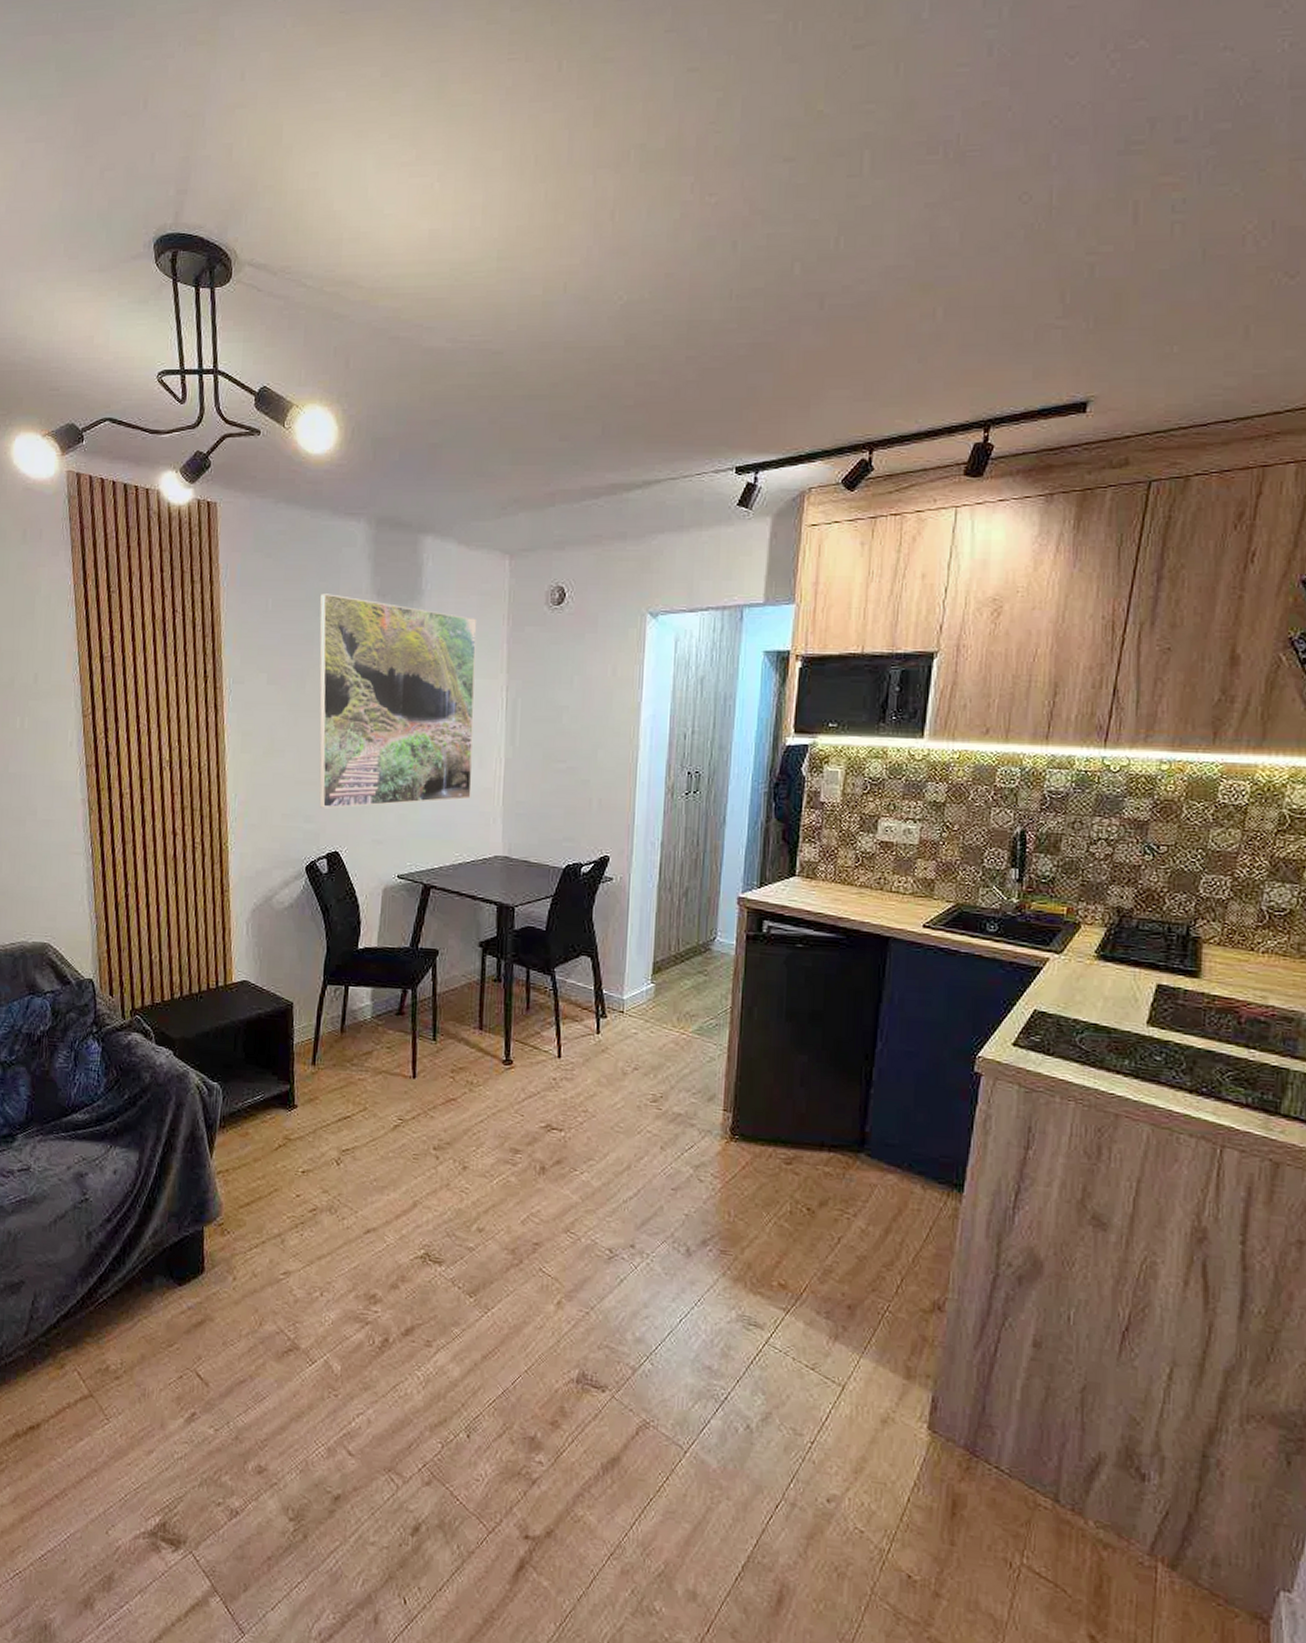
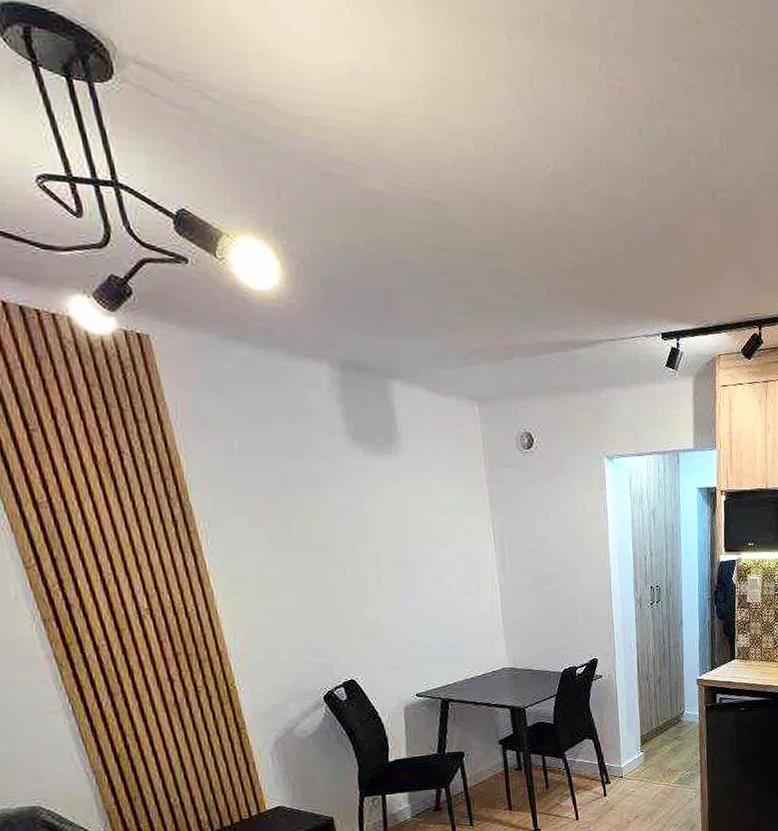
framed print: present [319,594,477,809] -> none [291,436,474,642]

